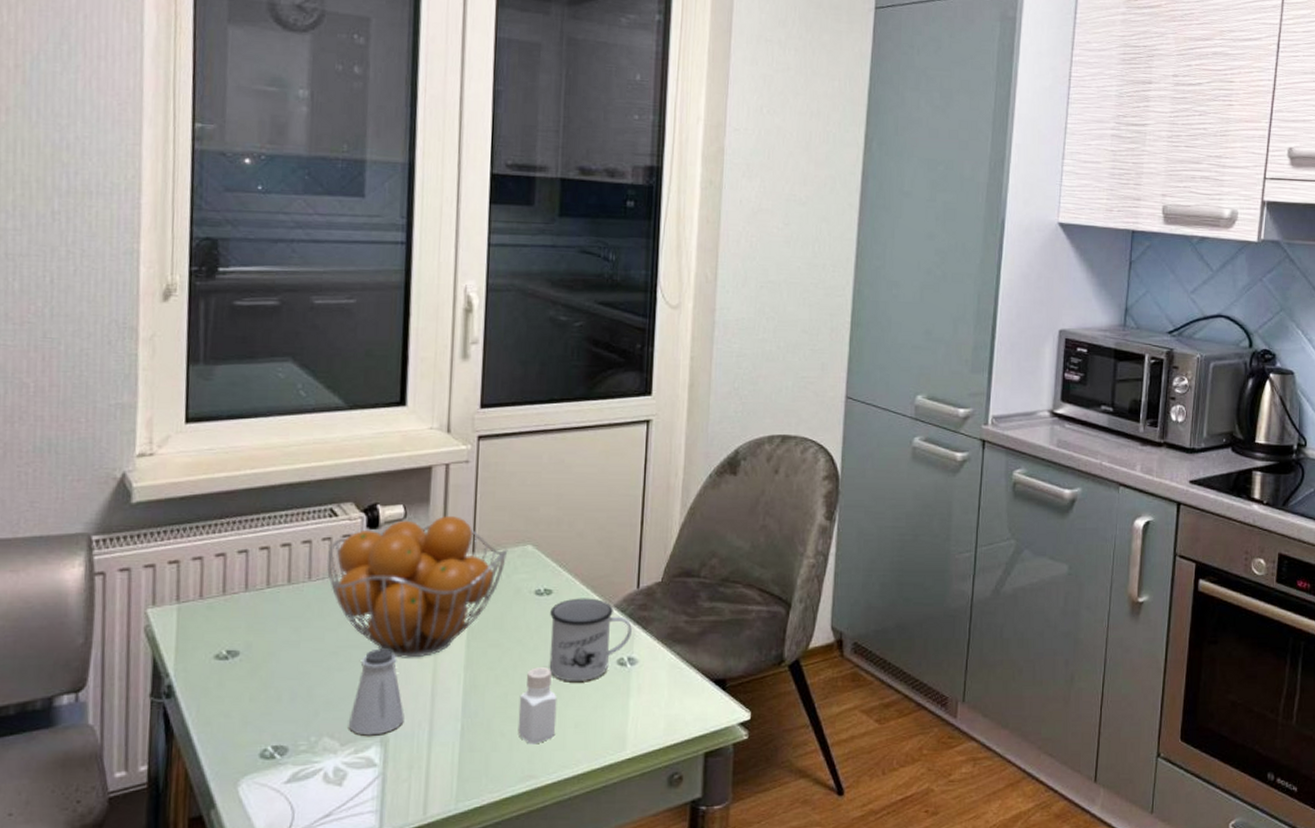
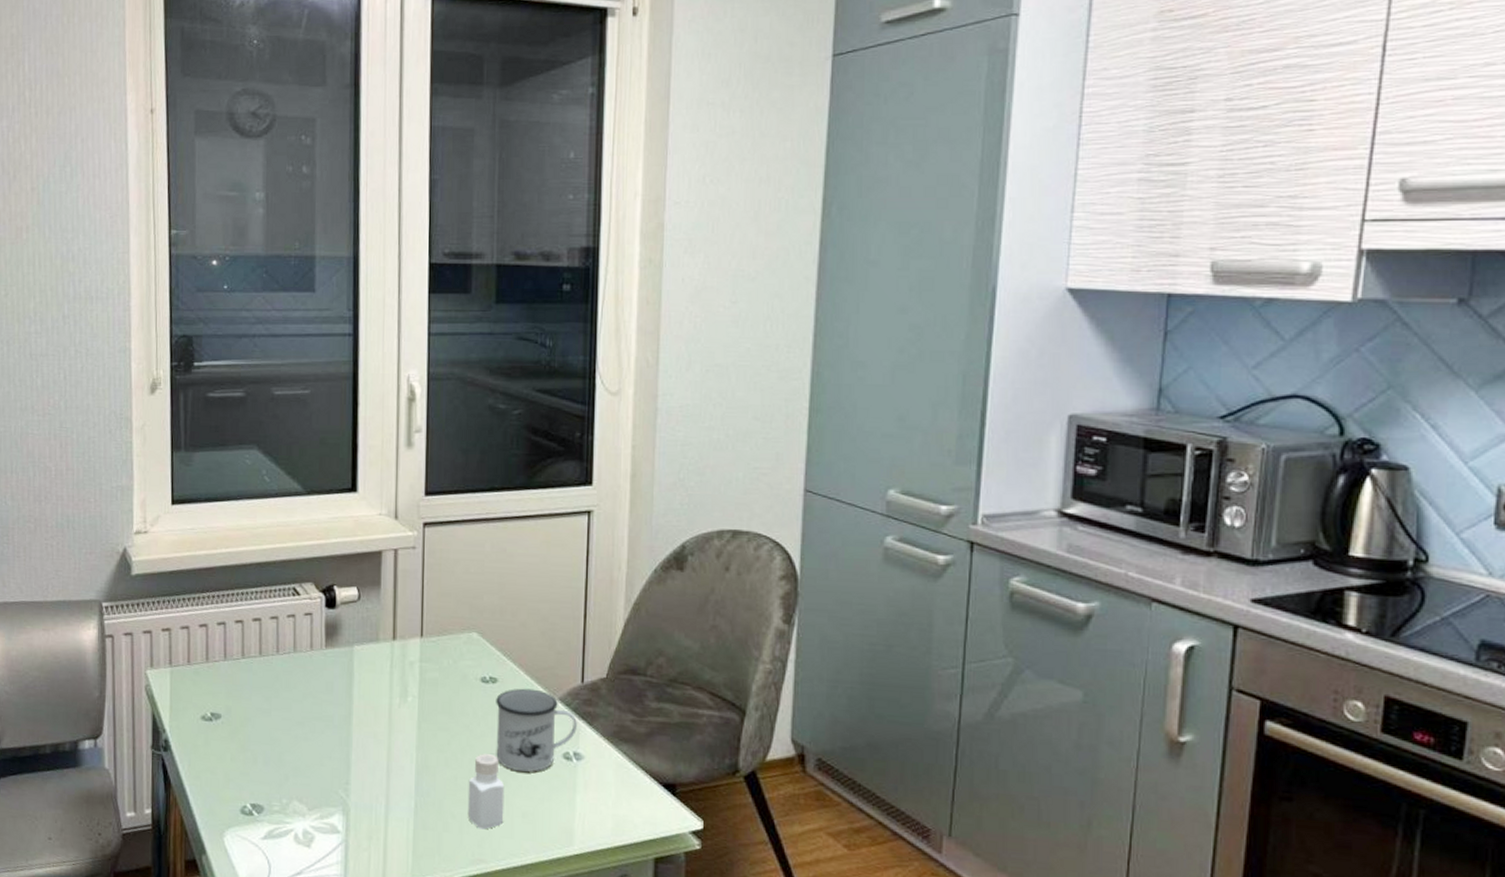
fruit basket: present [326,516,508,658] -> none [291,600,454,735]
saltshaker: present [349,648,404,736] -> none [315,722,363,804]

